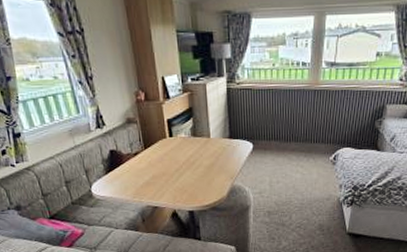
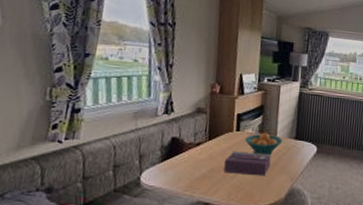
tissue box: none [164,156,209,179] -> present [224,151,271,176]
fruit bowl: none [179,135,218,158] -> present [245,132,283,156]

